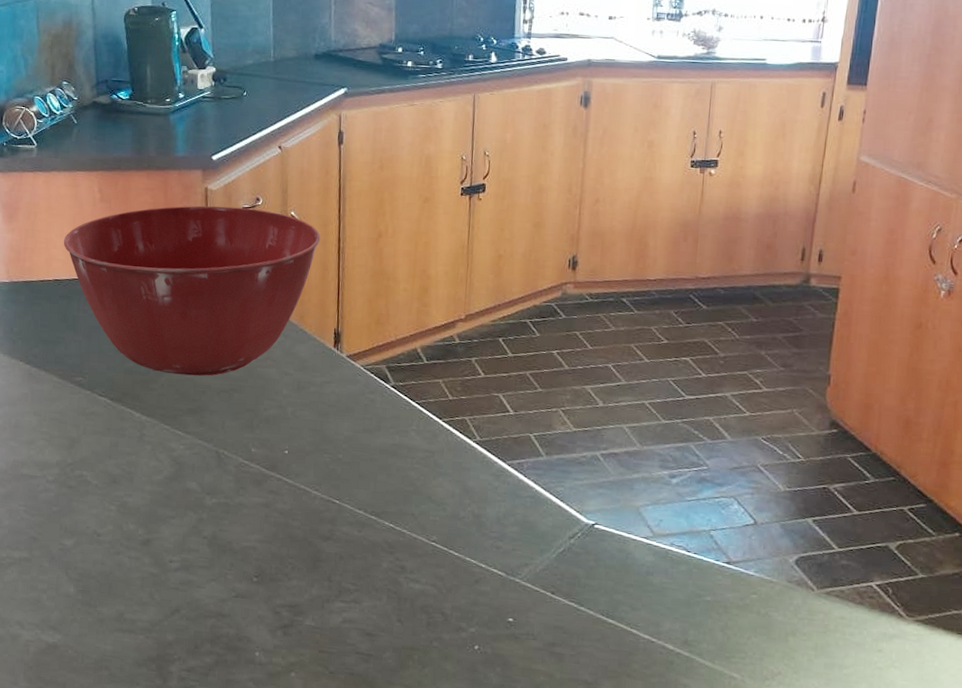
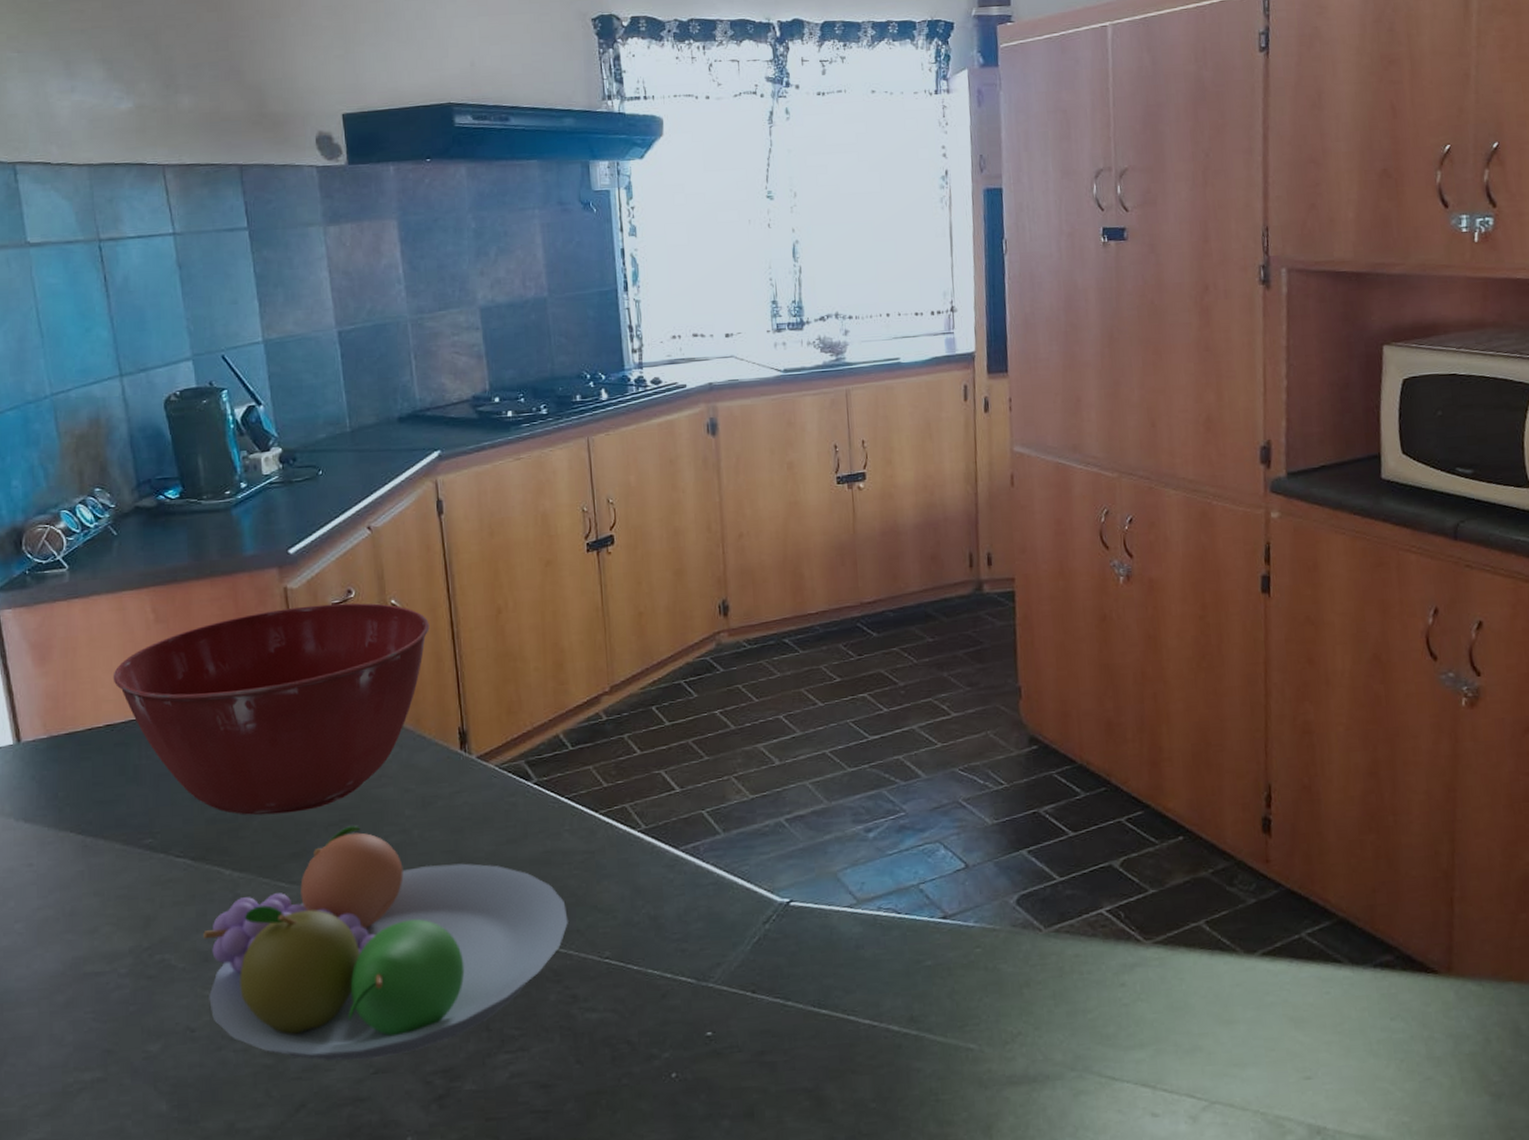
fruit bowl: none [113,395,406,586] -> present [203,826,568,1061]

